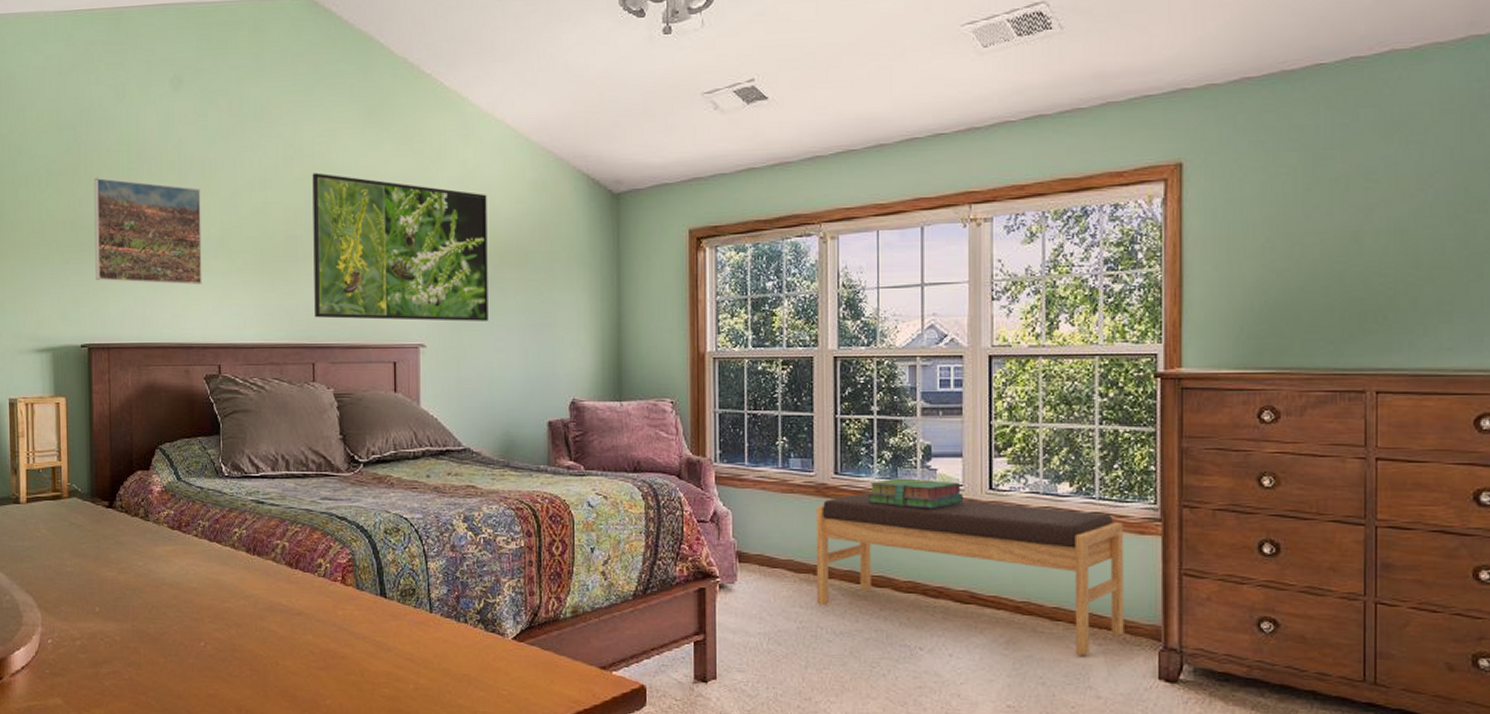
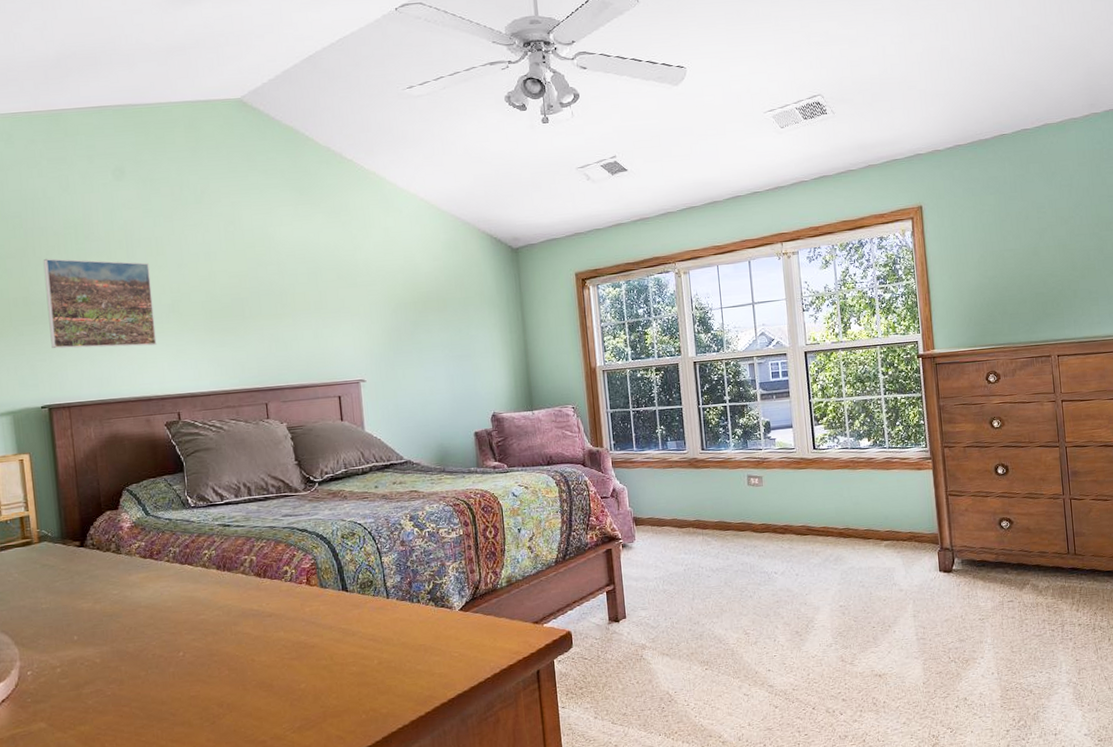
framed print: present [312,172,488,322] -> none [253,244,418,365]
bench: present [815,491,1124,656] -> none [690,458,914,562]
stack of books: present [867,478,963,510] -> none [727,446,796,470]

